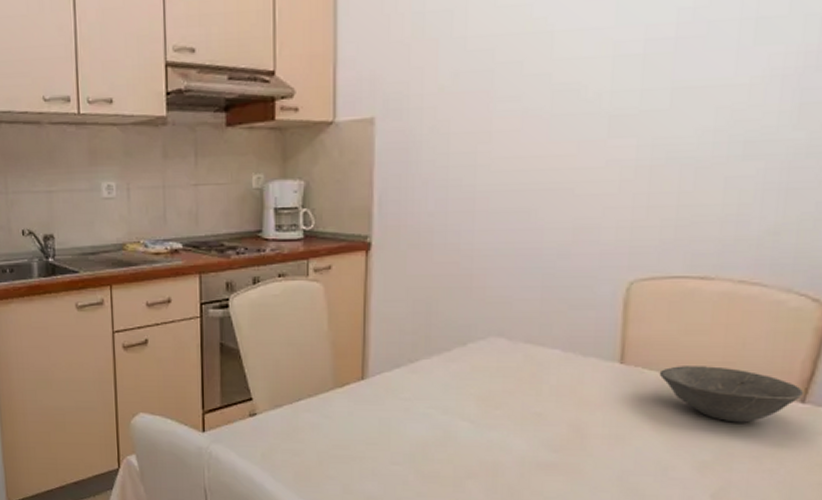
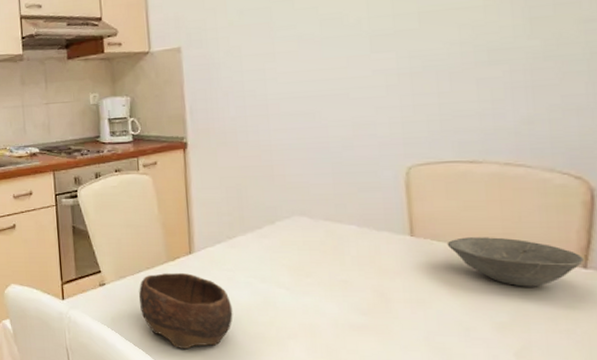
bowl: none [297,402,406,489] -> present [139,273,233,349]

